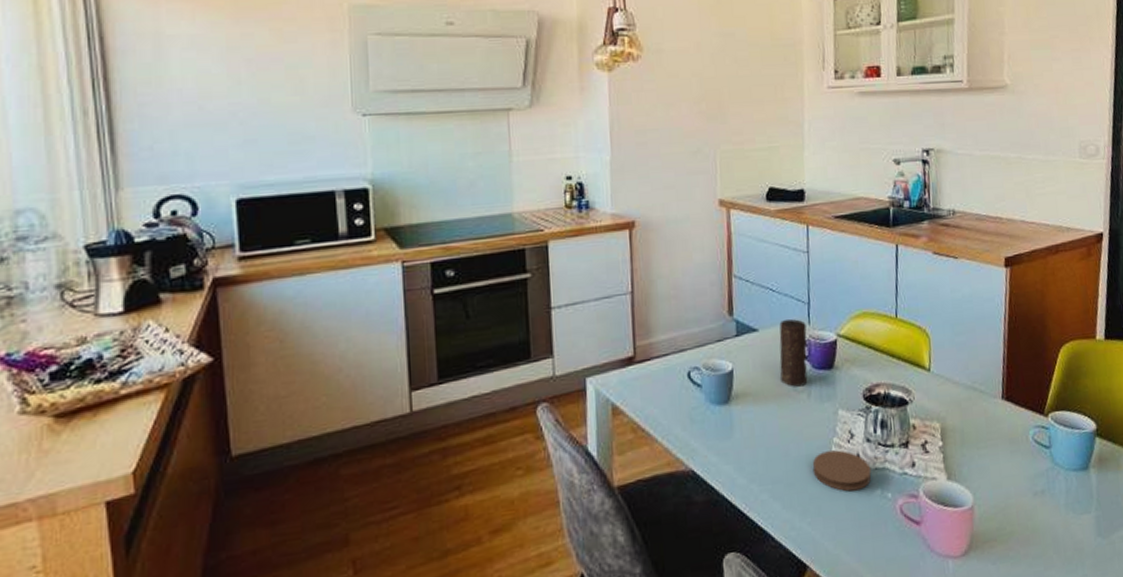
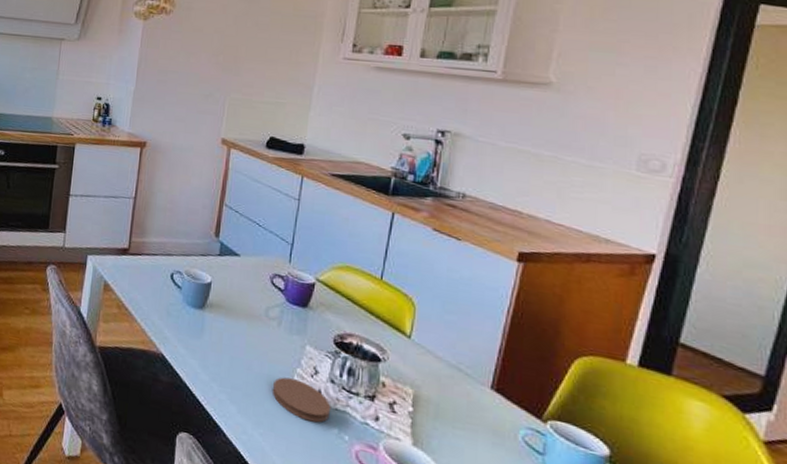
candle: present [779,319,808,388] -> none [254,253,287,315]

